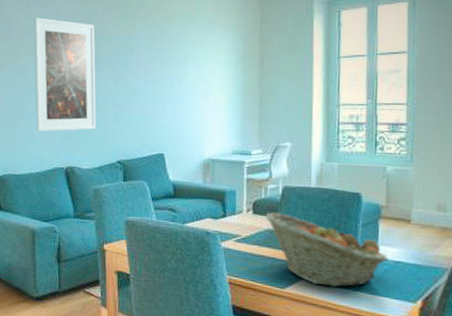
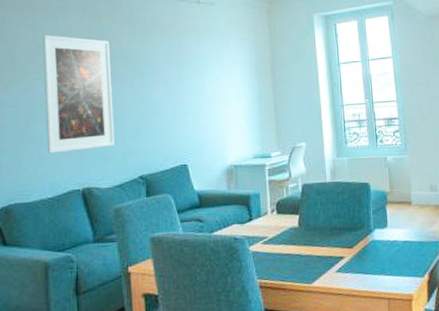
fruit basket: present [265,211,388,288] -> none [289,209,397,275]

